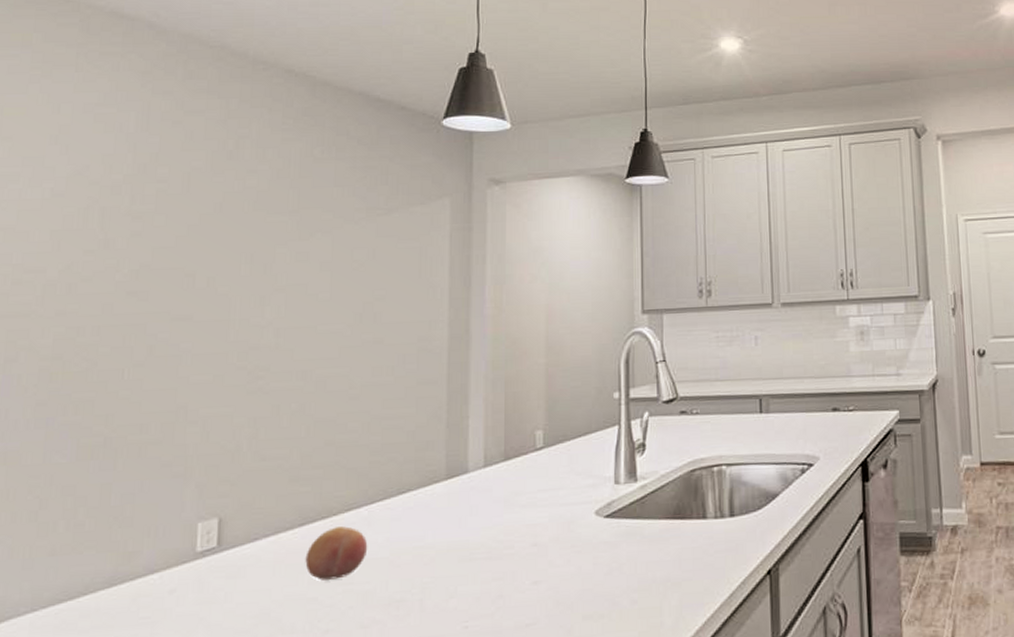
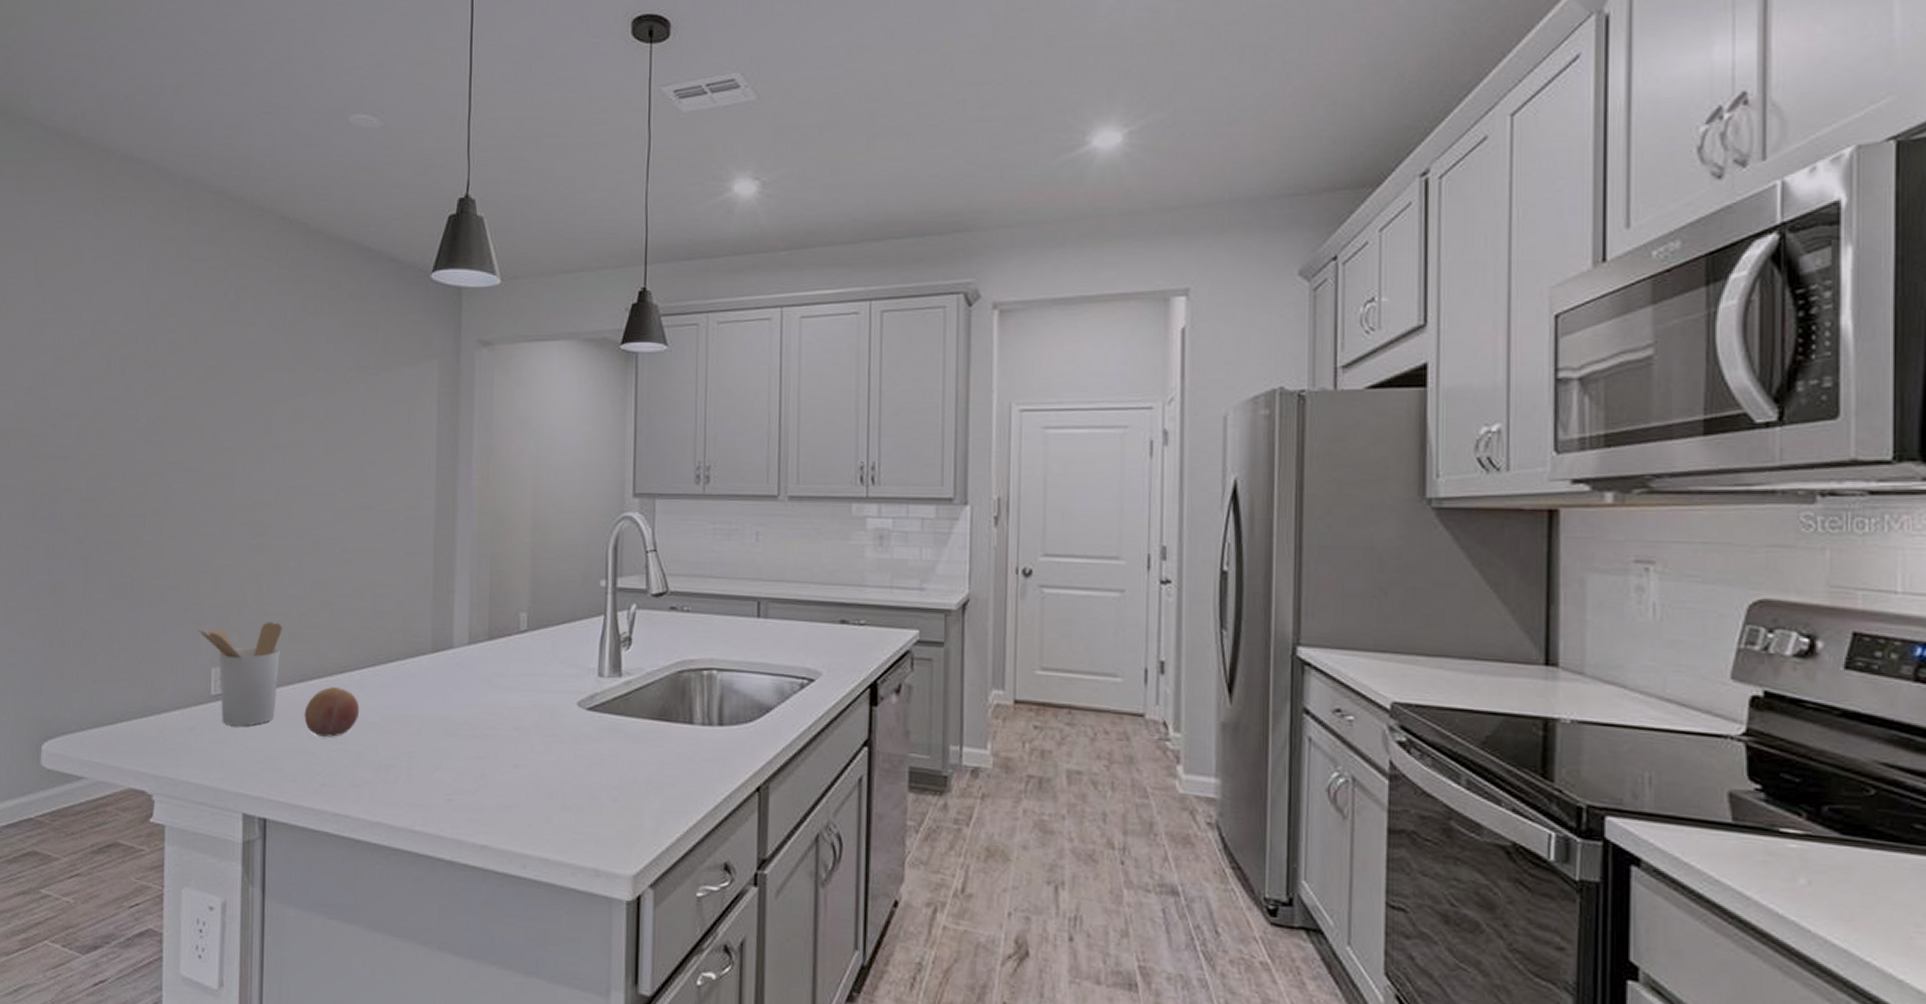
utensil holder: none [182,466,282,582] -> present [197,622,282,726]

